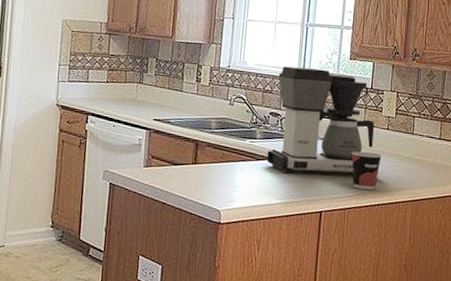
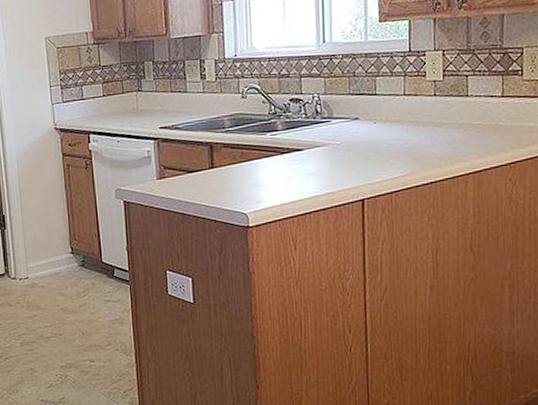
coffee maker: present [267,66,375,174] -> none [292,39,419,164]
cup: present [351,151,383,190] -> none [392,125,431,169]

